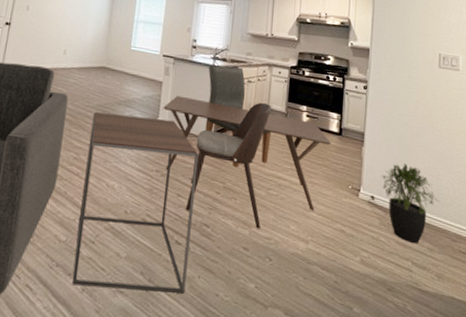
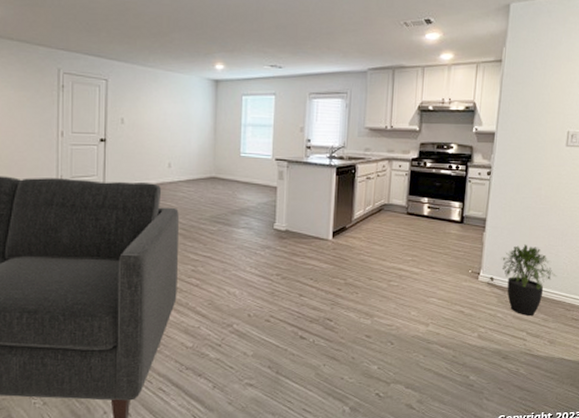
side table: present [73,112,199,294] -> none [203,224,319,384]
dining table: present [163,95,331,210] -> none [279,199,453,296]
dining chair: present [186,102,272,229] -> none [309,198,392,318]
dining chair: present [205,65,272,167] -> none [324,164,392,263]

